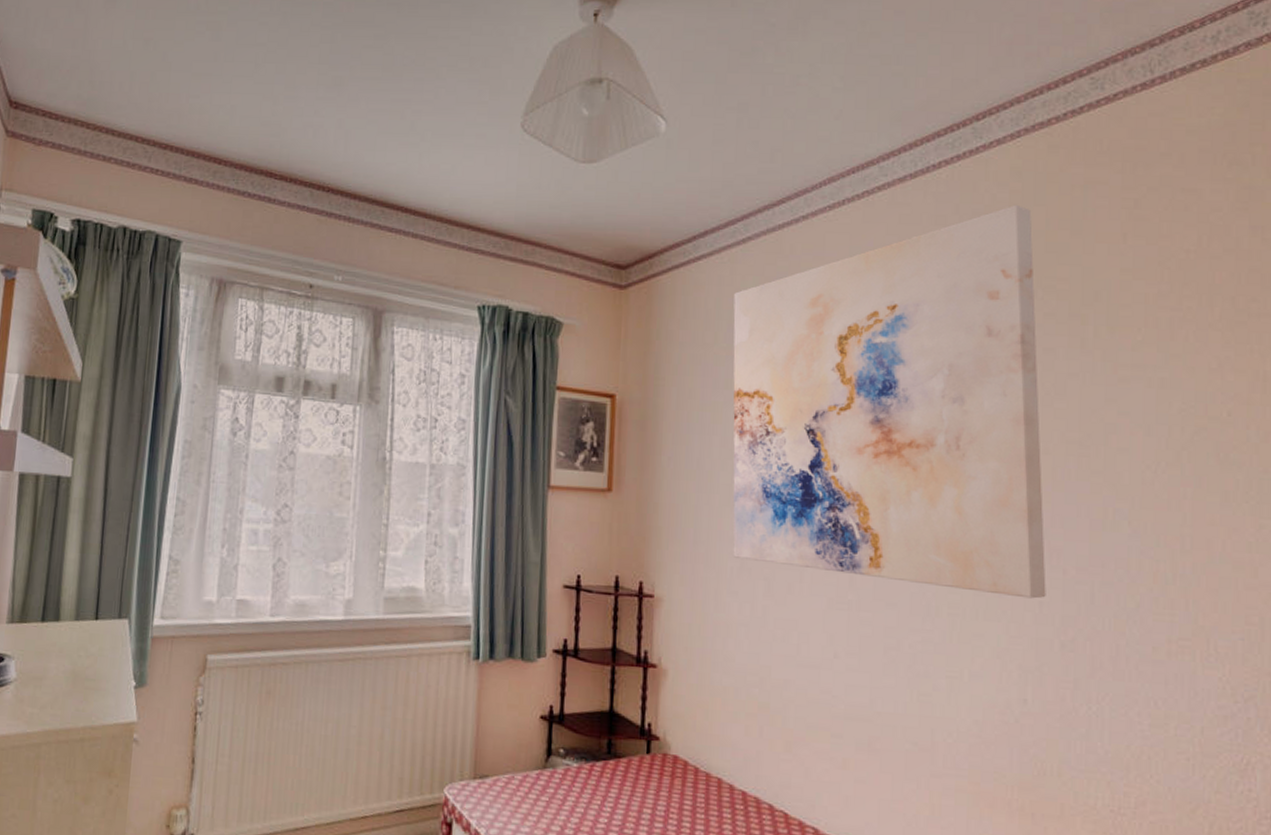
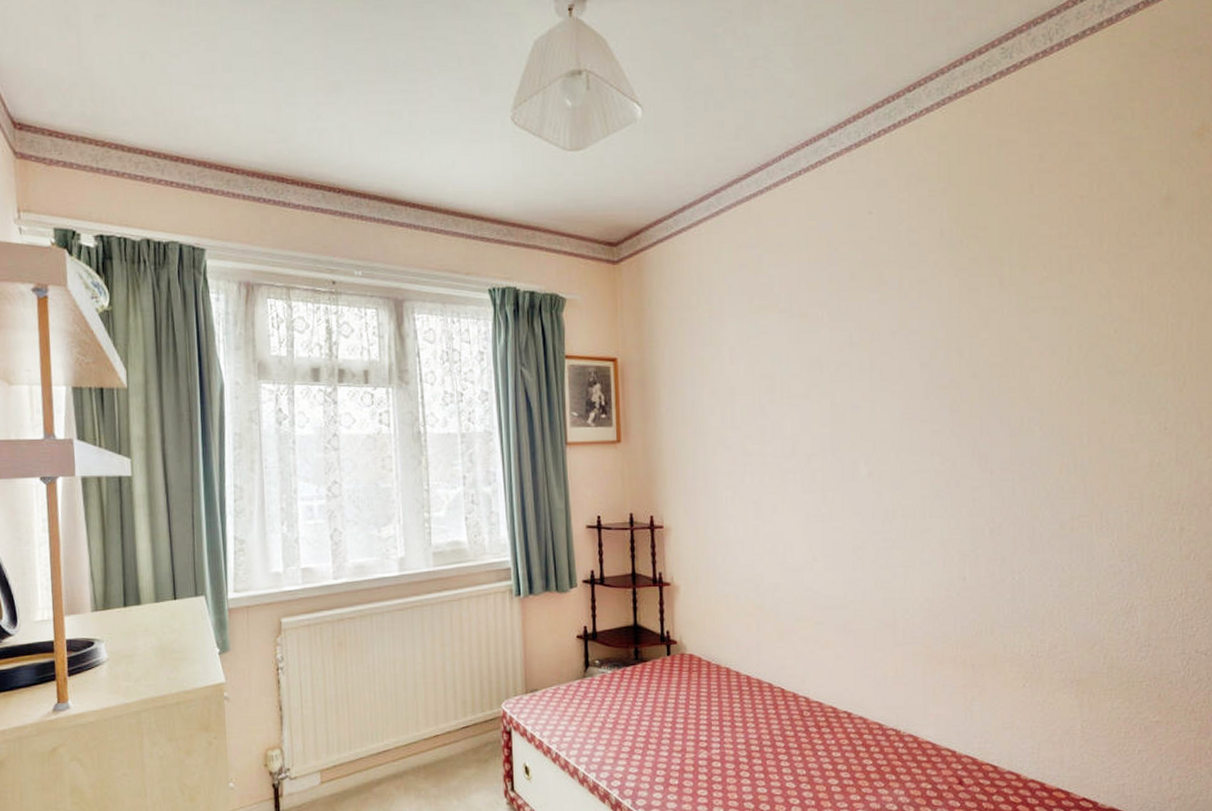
wall art: present [733,204,1046,599] -> none [712,165,978,497]

